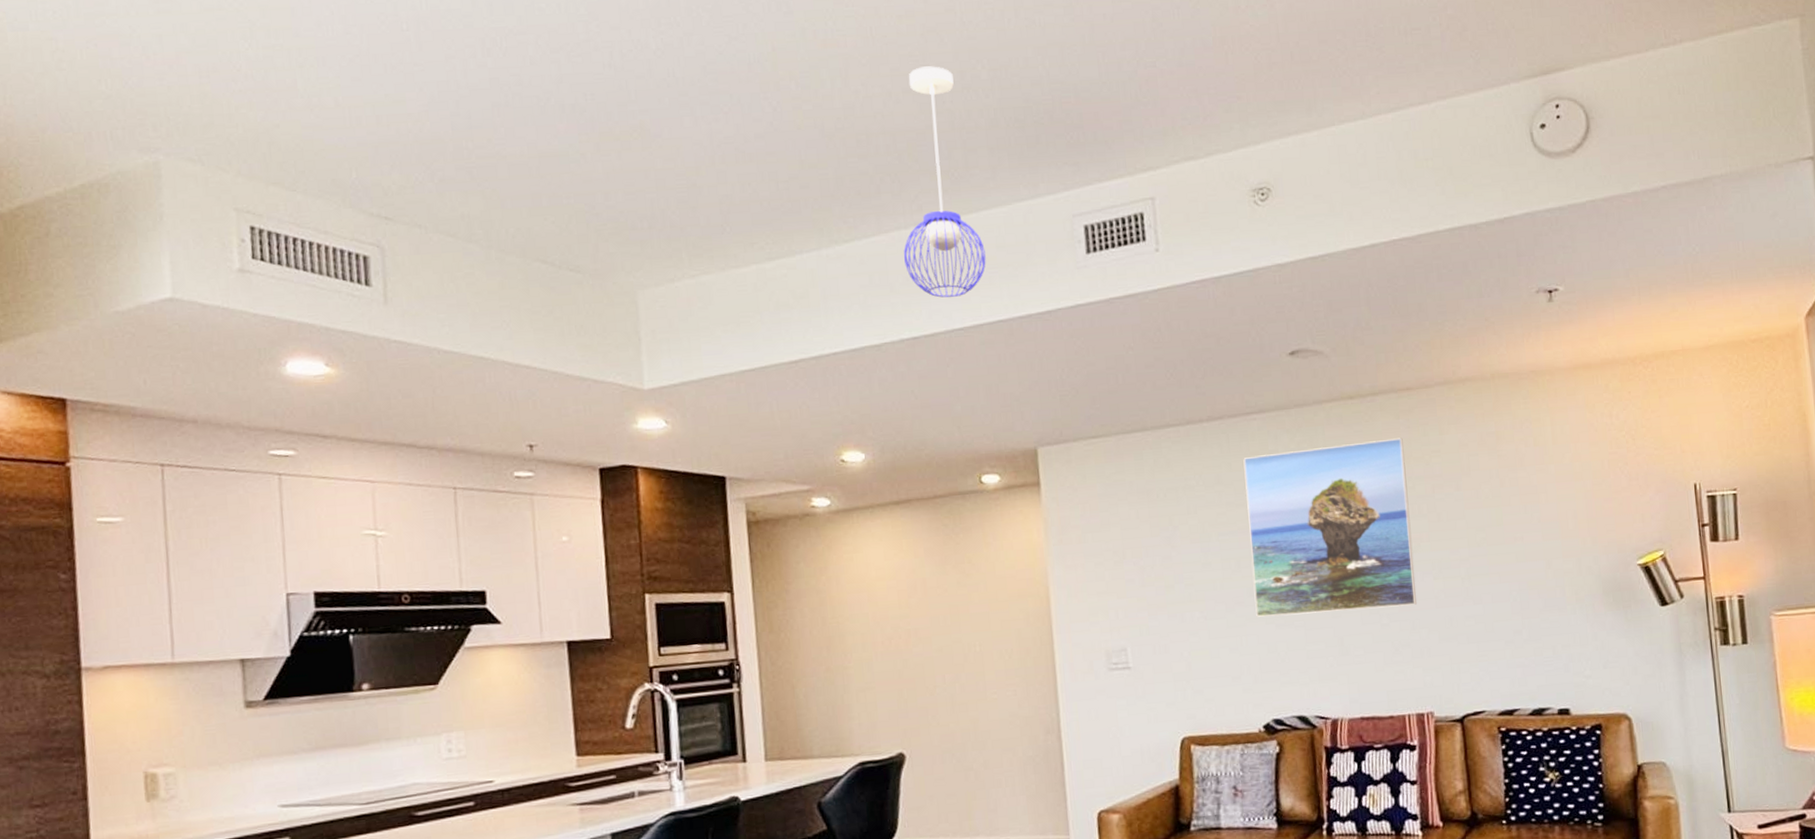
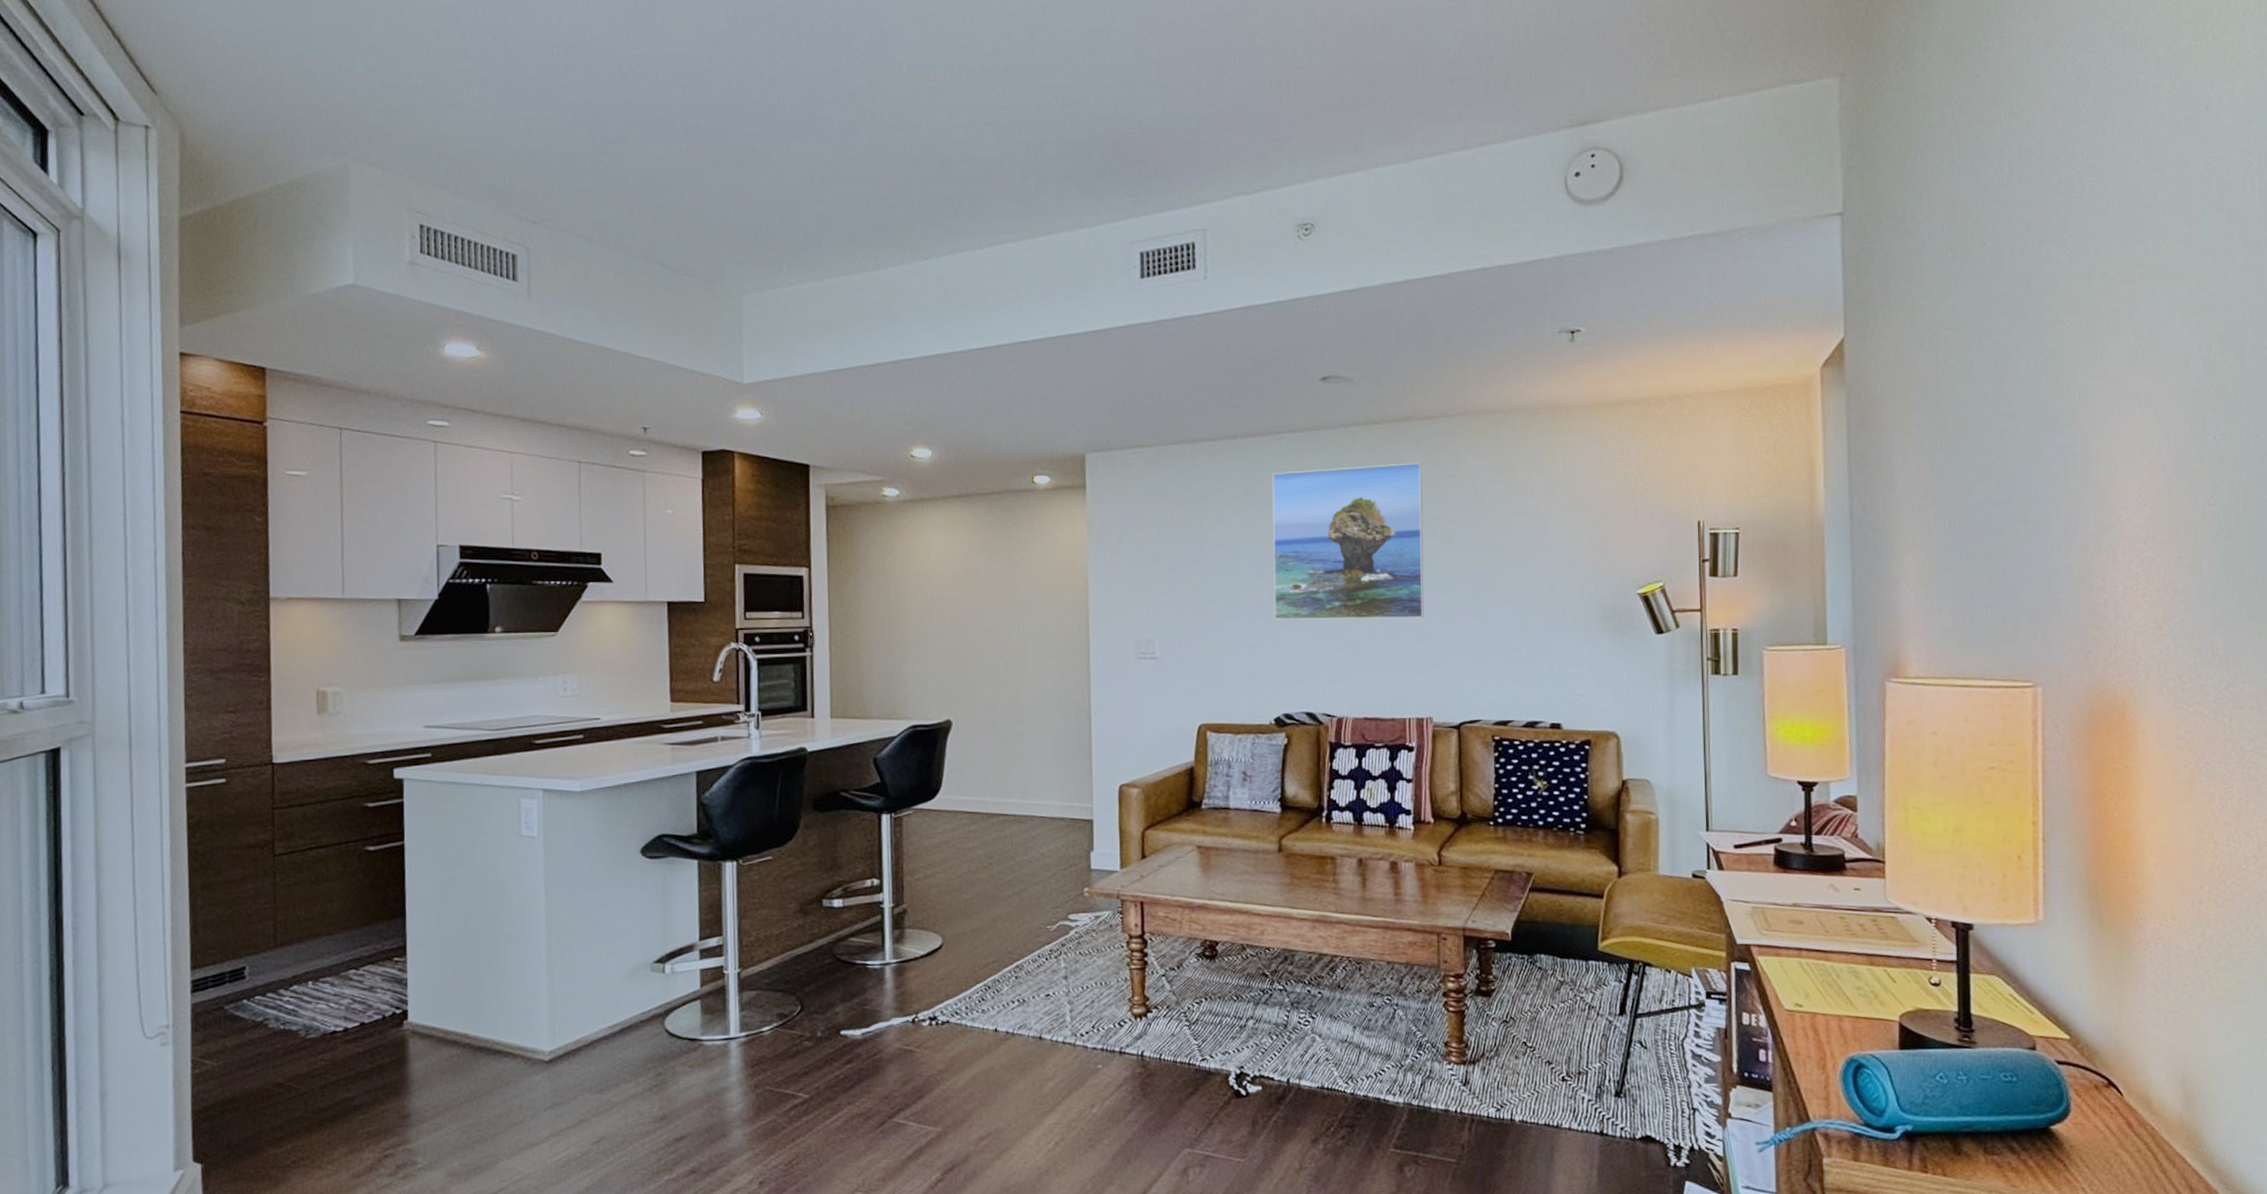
pendant light: present [904,66,986,298] -> none [976,100,1050,313]

